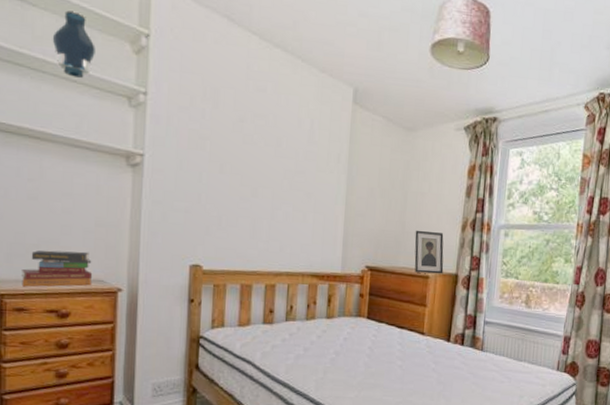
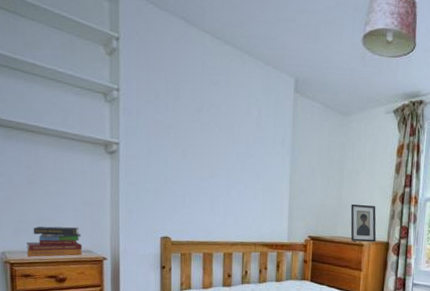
vase: present [52,12,95,79] -> none [39,21,75,79]

